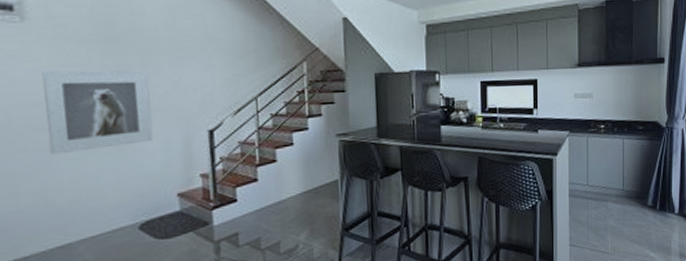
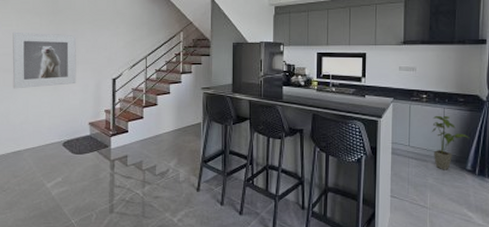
house plant: none [610,146,650,209] -> present [431,115,470,170]

